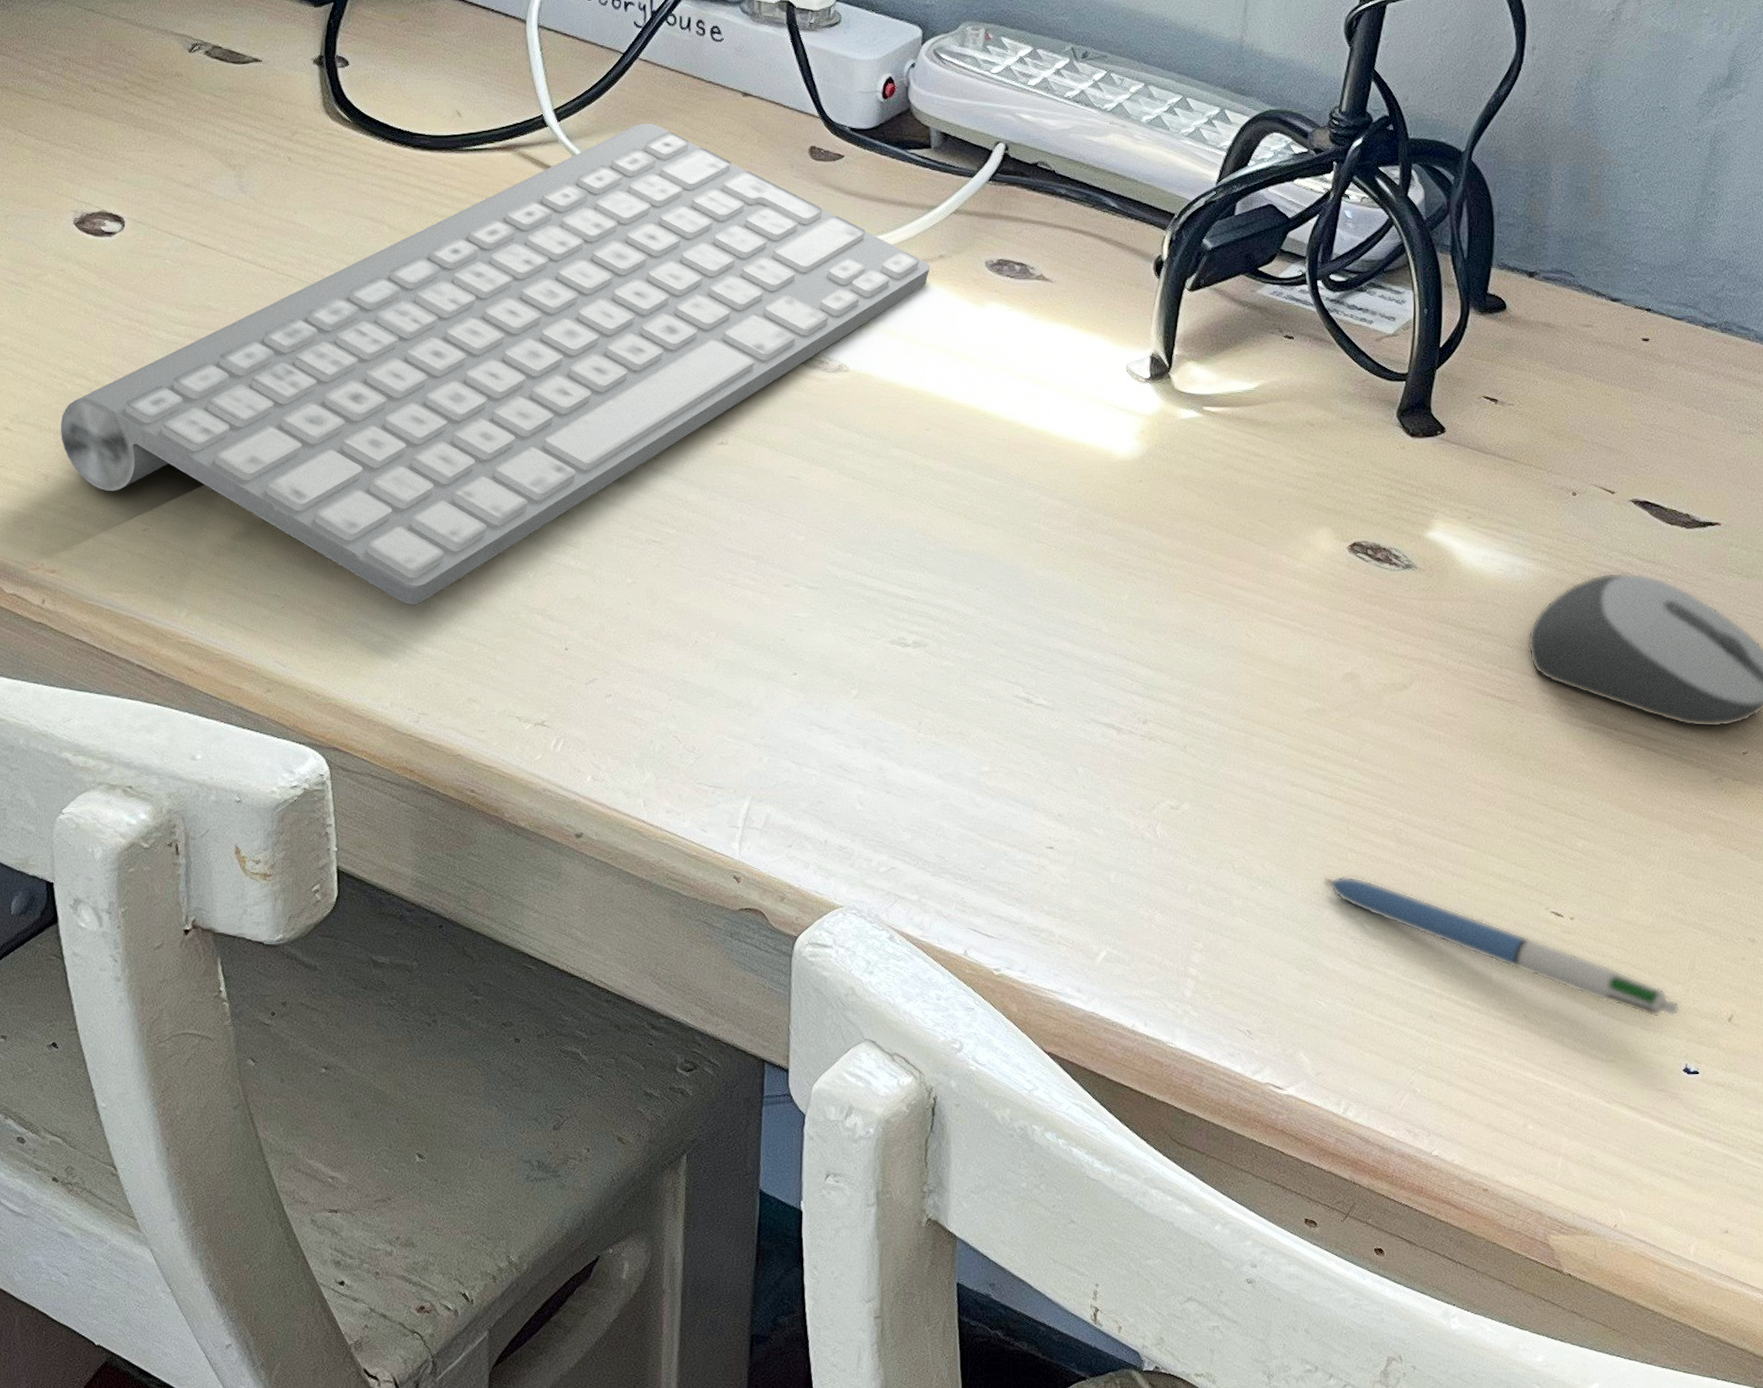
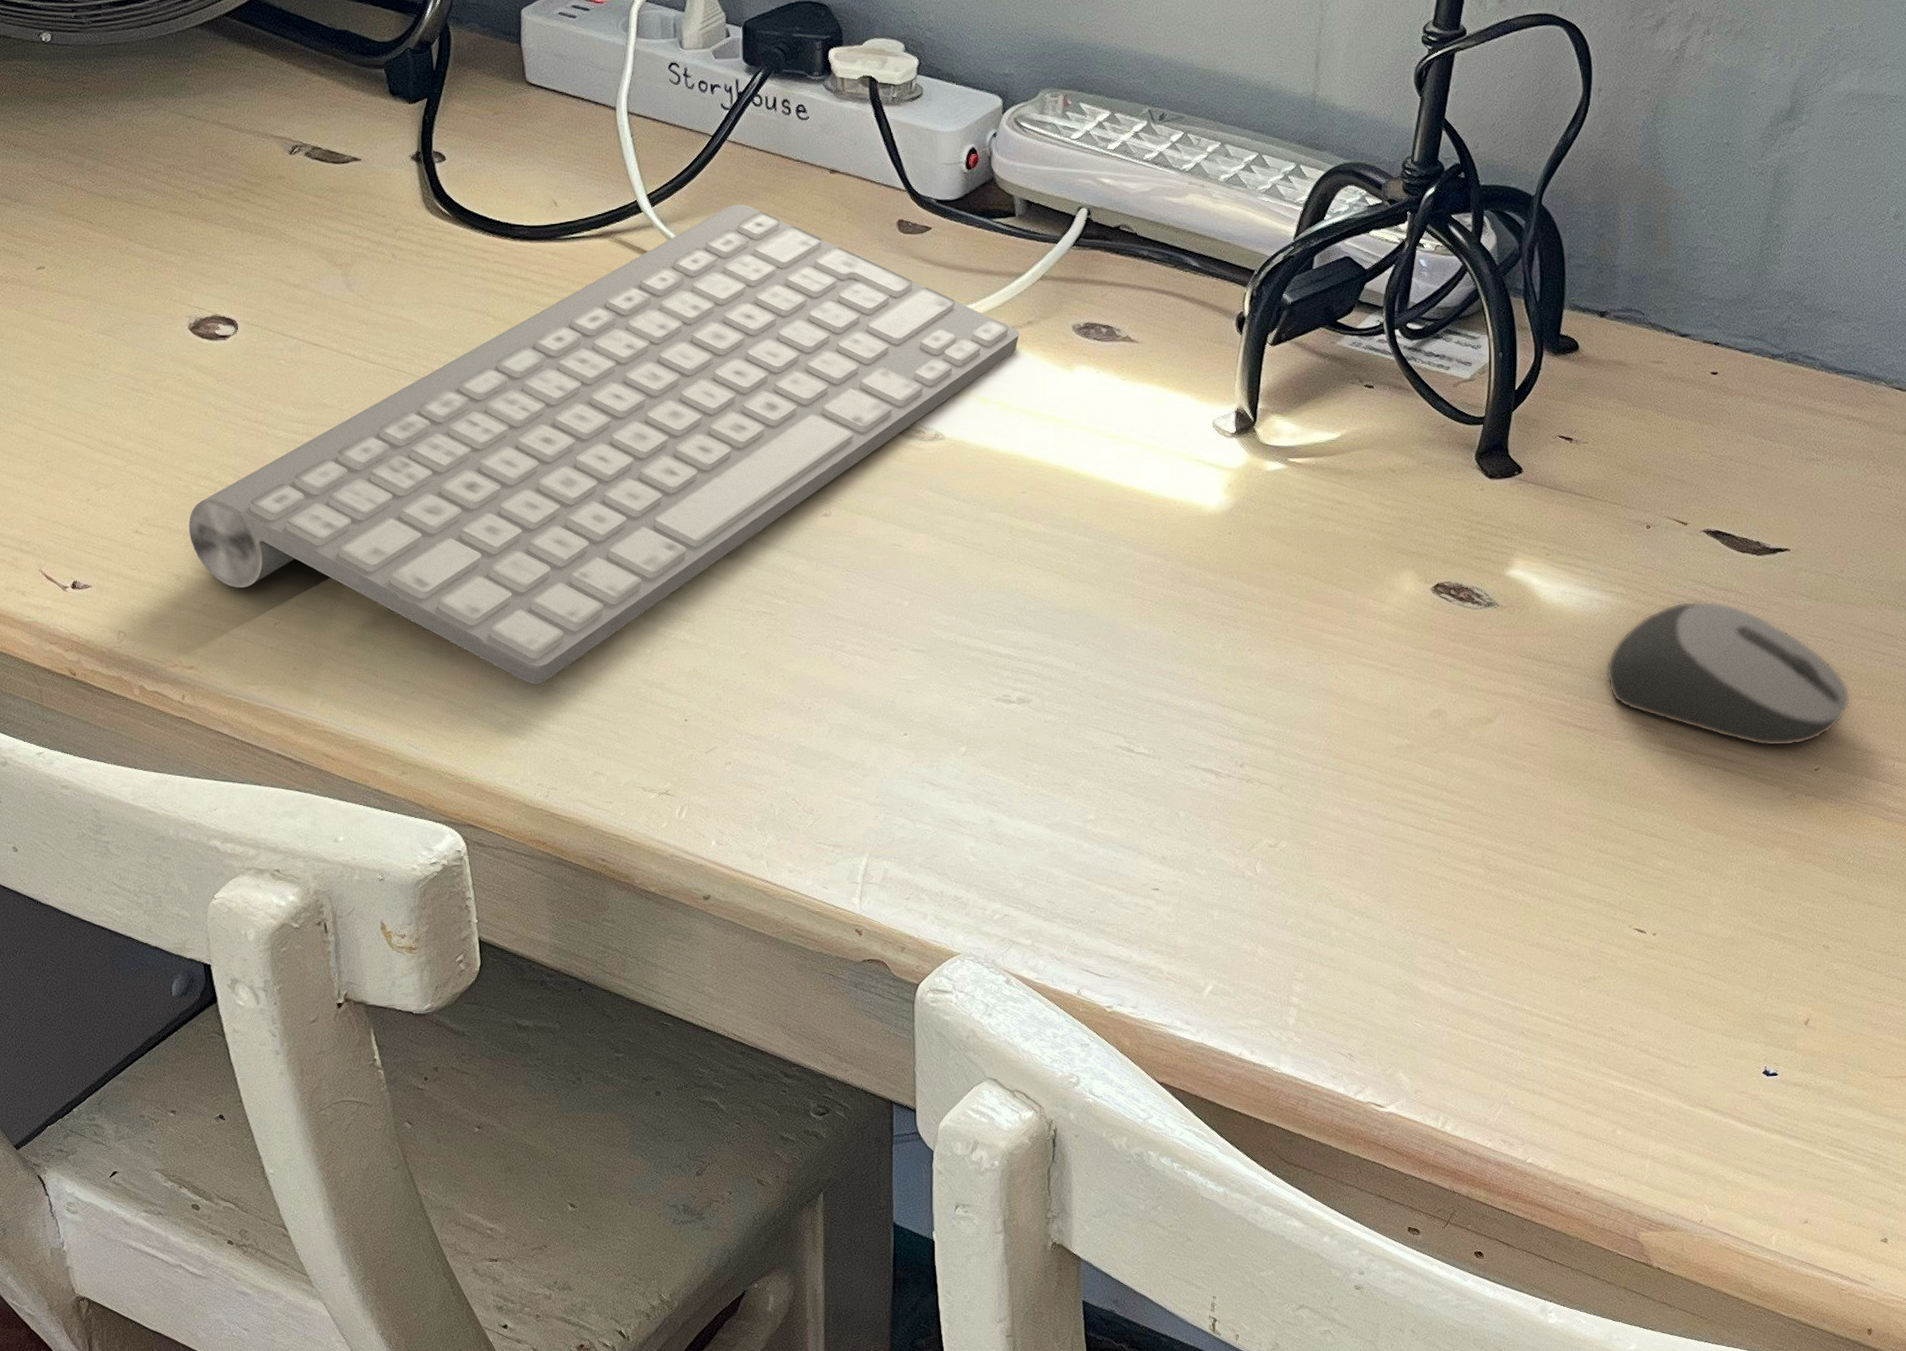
pen: present [1323,876,1680,1018] -> none [1417,904,1759,1025]

